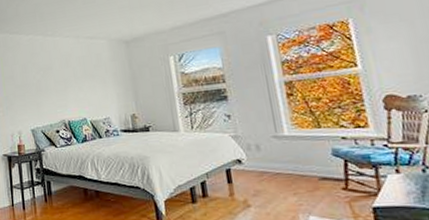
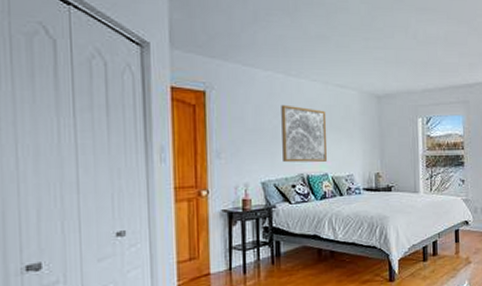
wall art: none [42,61,85,111] -> present [281,104,328,163]

